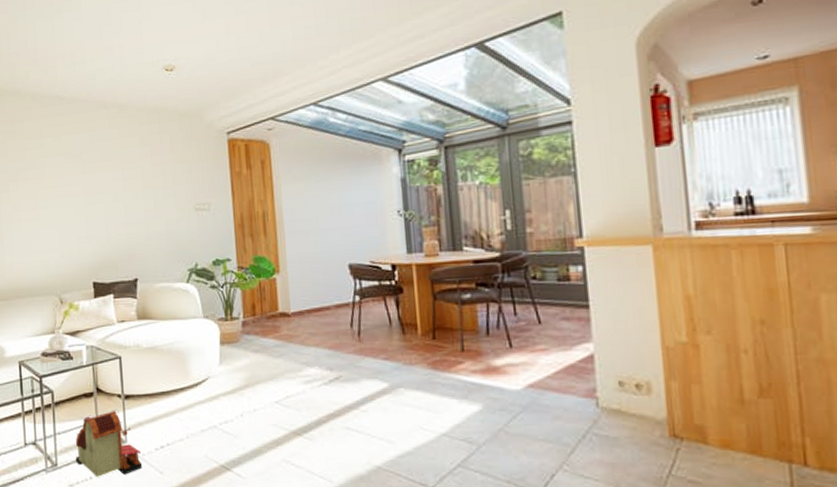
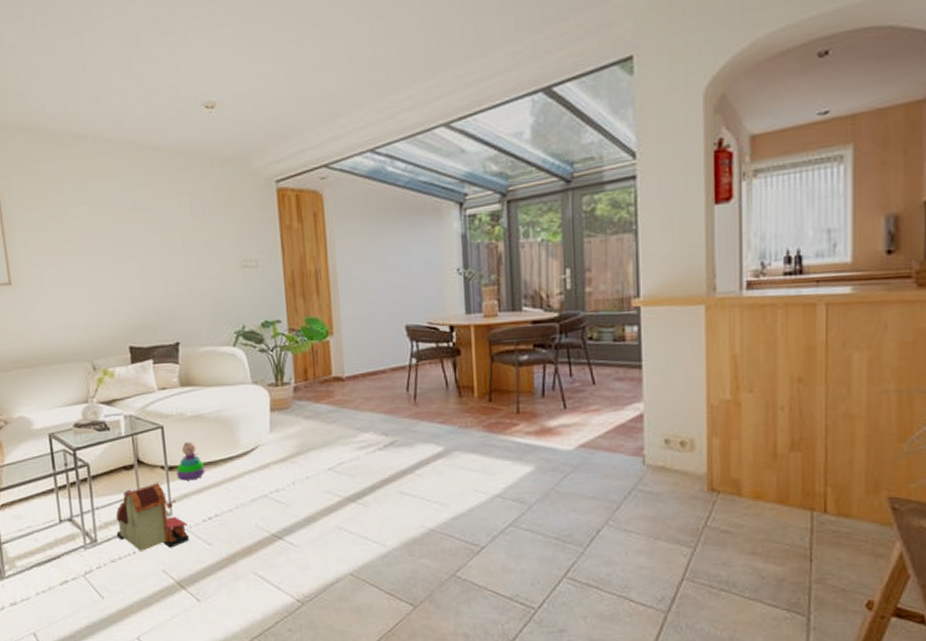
stacking toy: none [132,372,159,409] -> present [176,441,205,481]

